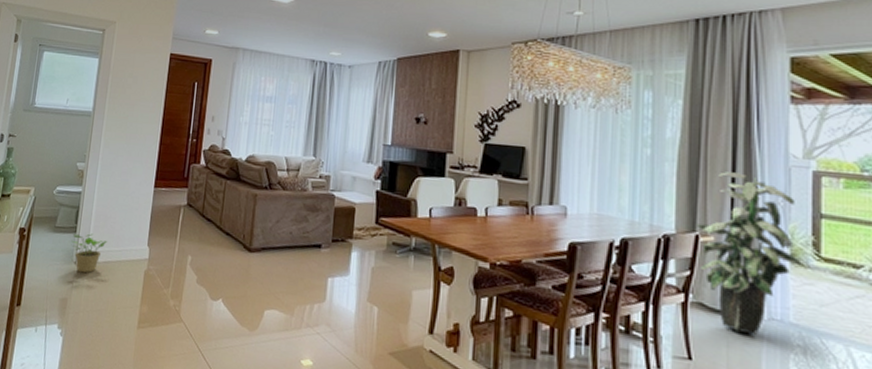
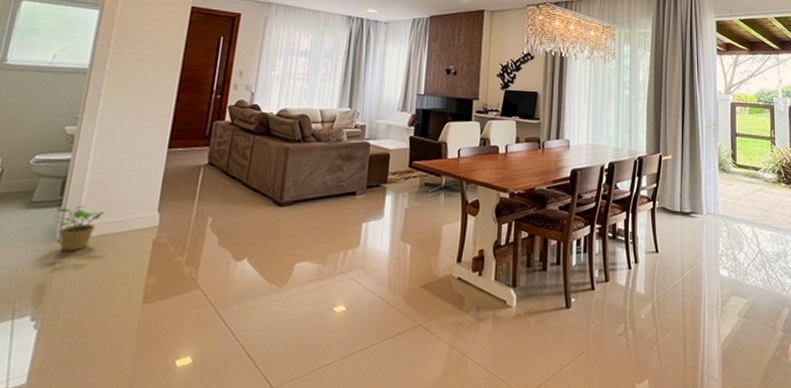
indoor plant: present [695,172,802,336] -> none [659,106,726,228]

